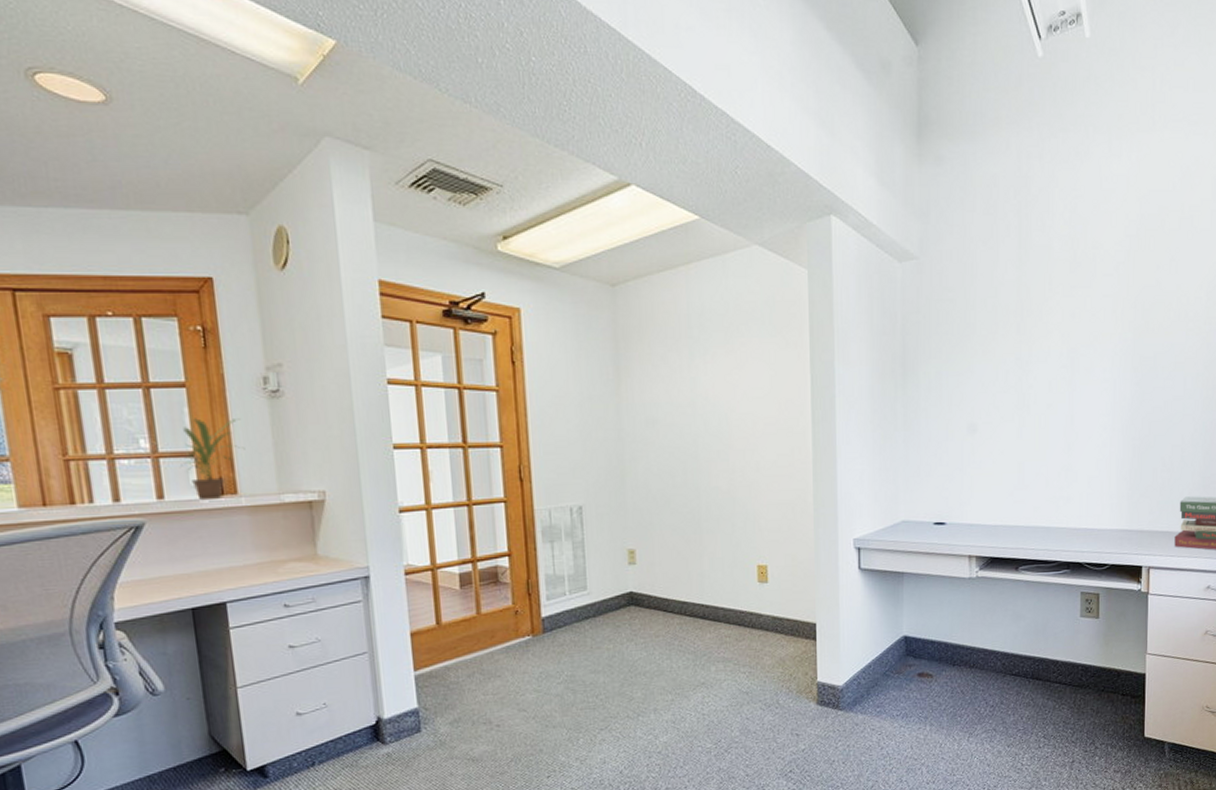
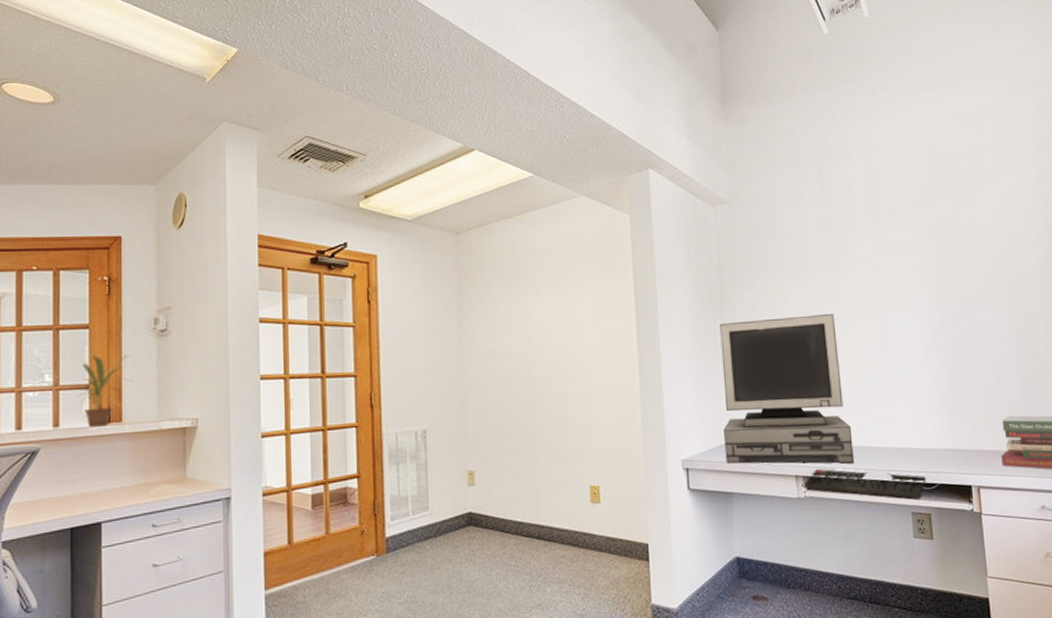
computer: none [899,387,1030,544] -> present [719,314,855,464]
computer keyboard: none [977,548,1099,578] -> present [804,468,927,498]

